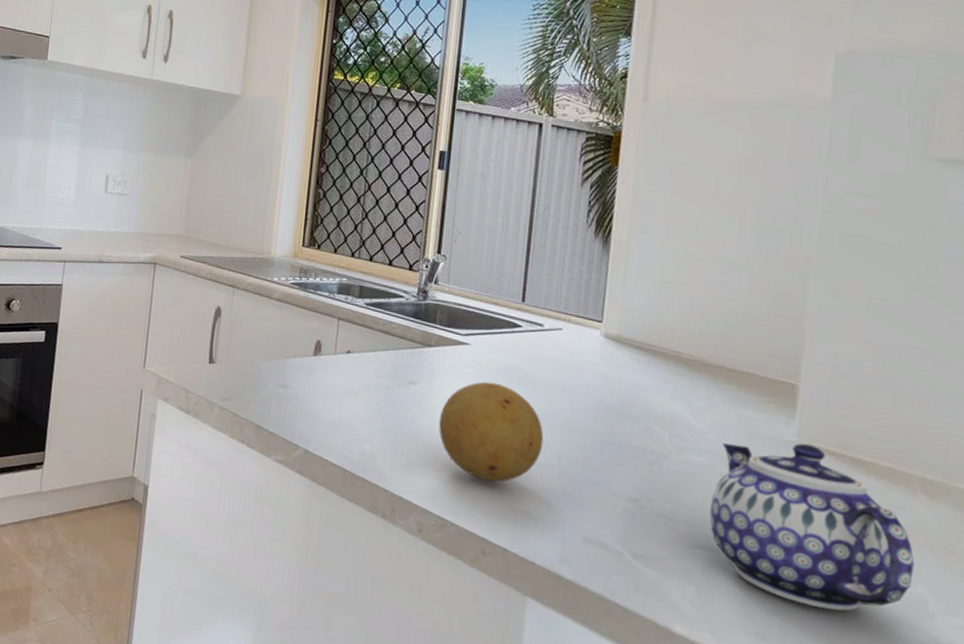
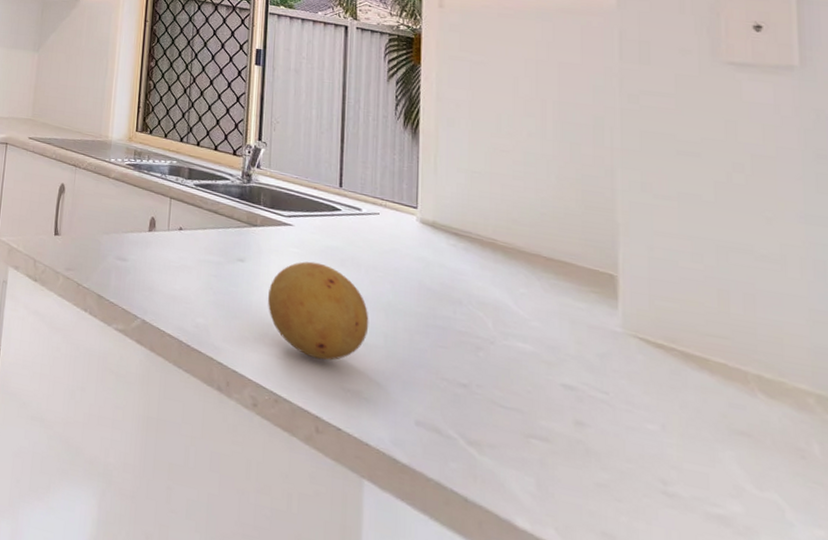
teapot: present [709,443,915,611] -> none [541,331,764,515]

